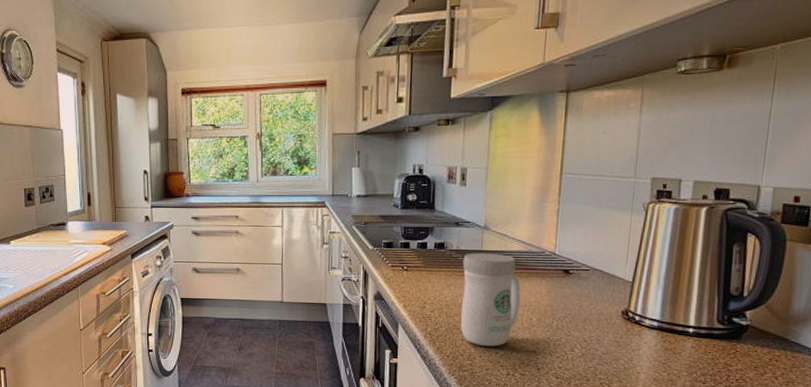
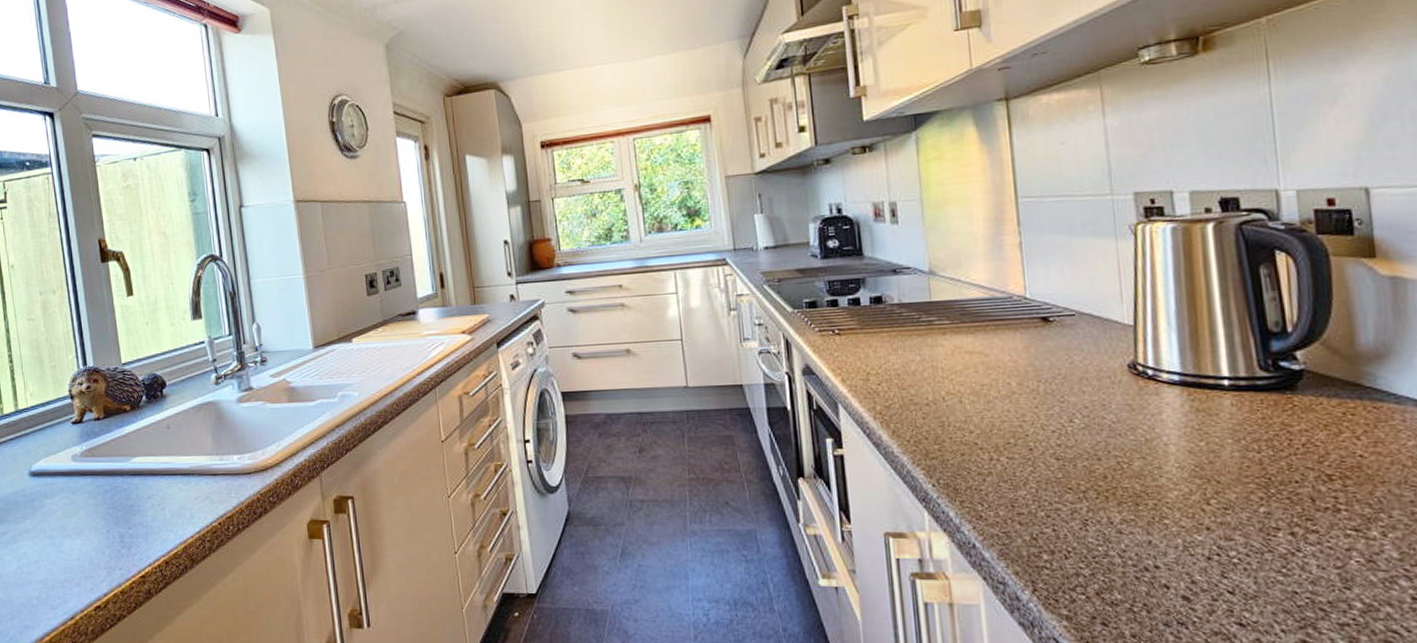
mug: present [460,252,521,347] -> none [908,303,992,425]

